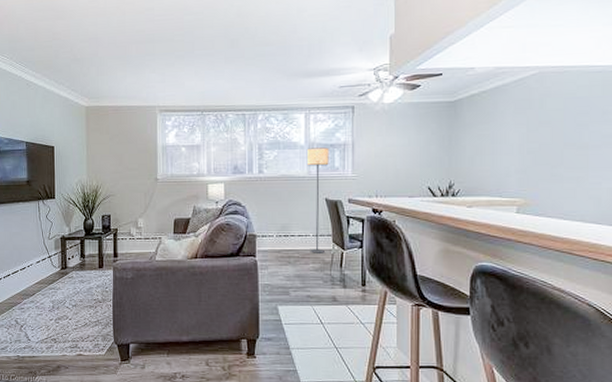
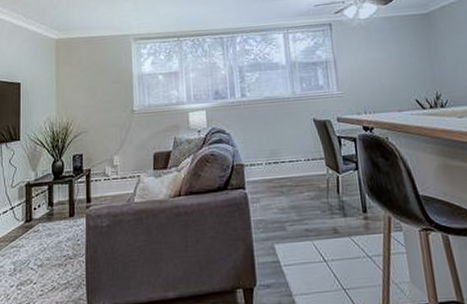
floor lamp: present [306,147,329,253] -> none [289,66,319,180]

